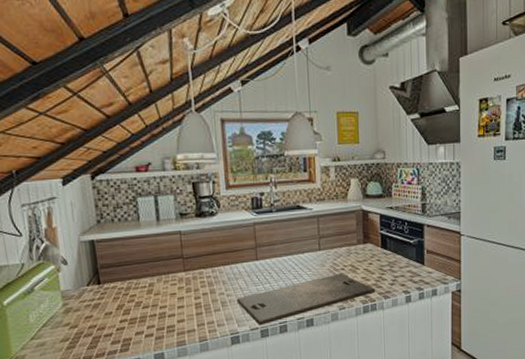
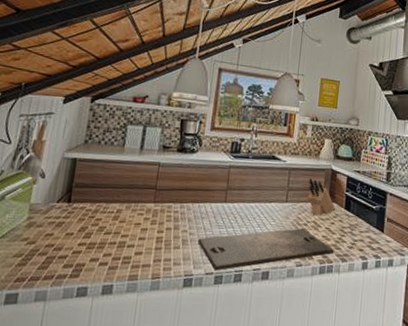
knife block: none [340,222,372,259] -> present [307,178,336,216]

